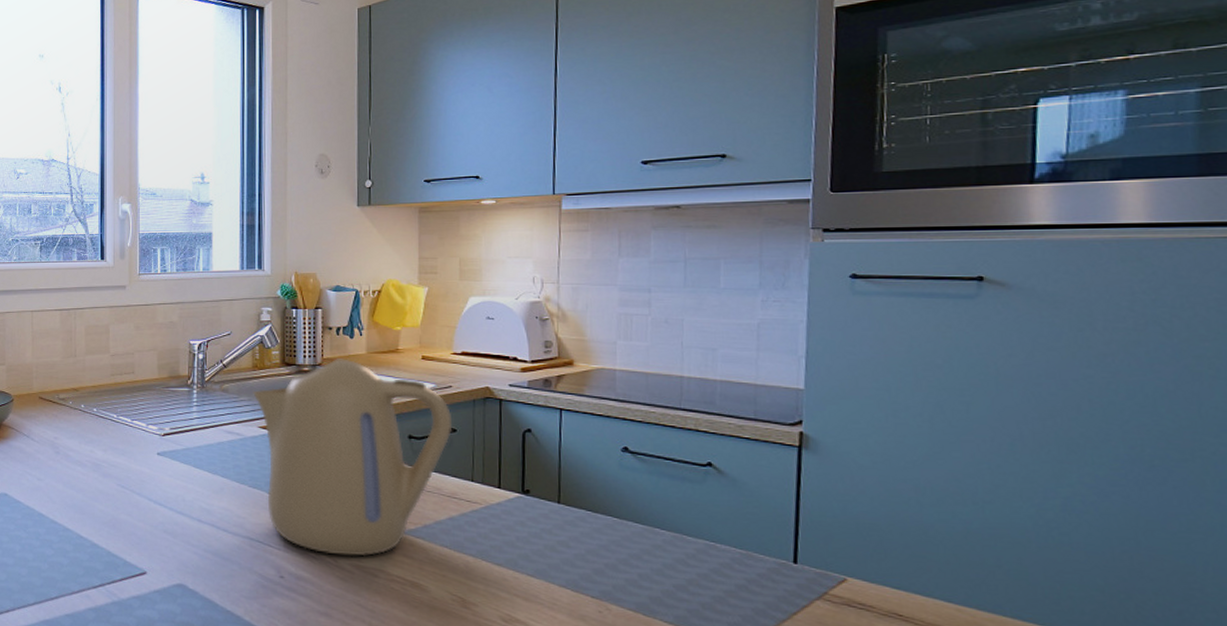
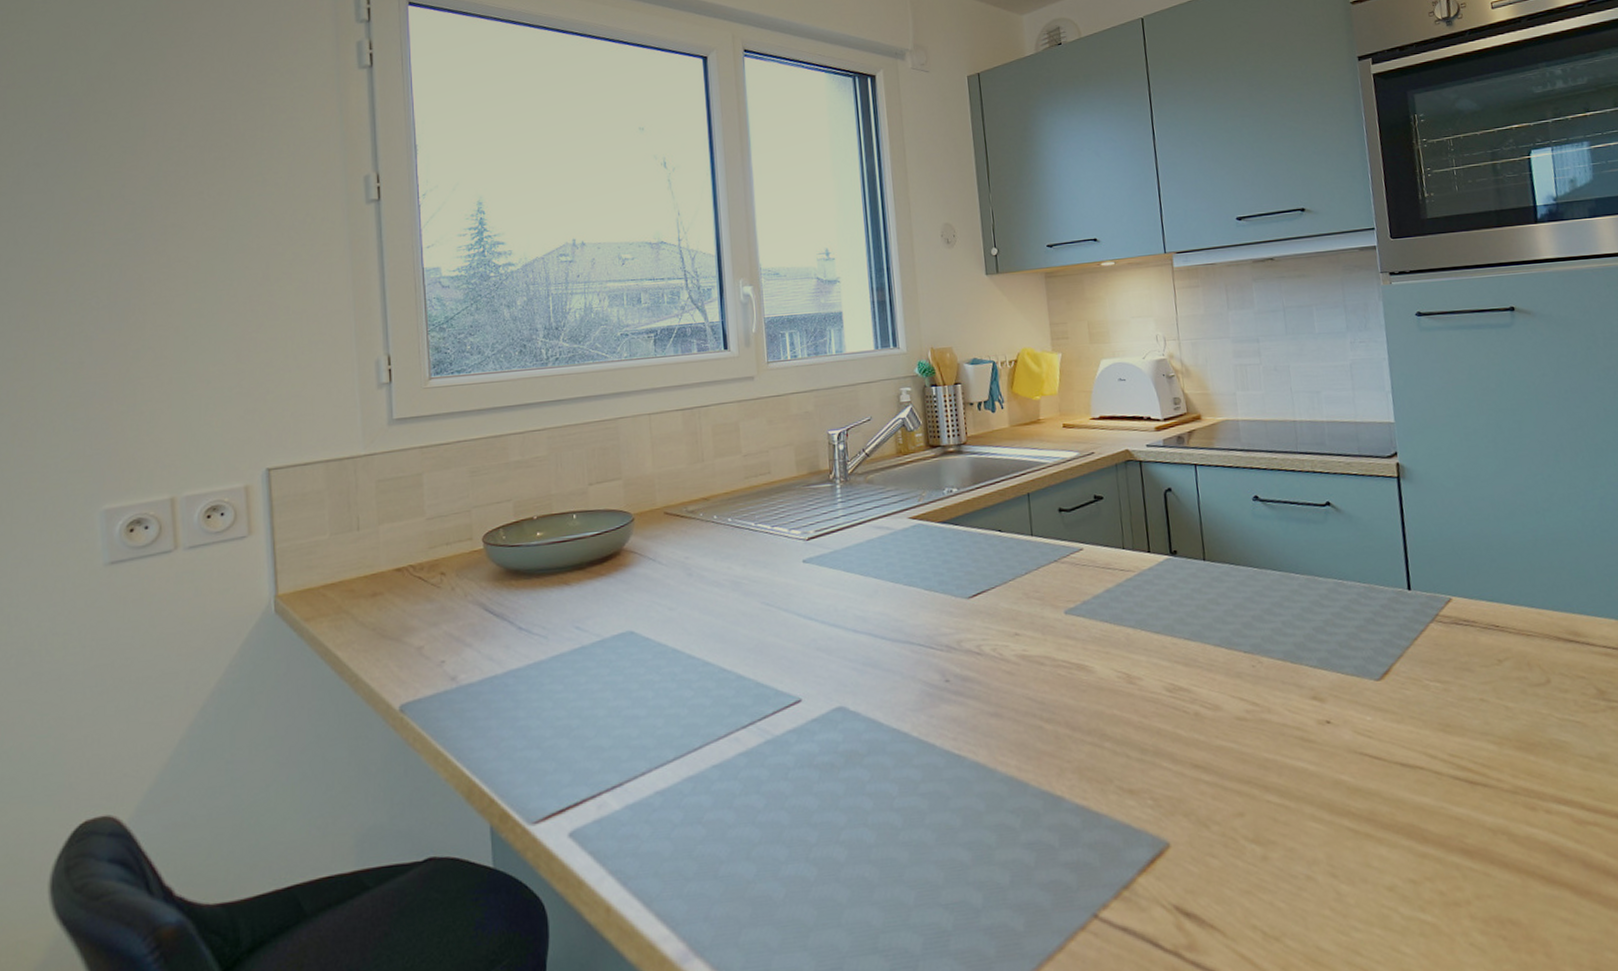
kettle: present [253,358,453,557] -> none [899,434,1099,647]

